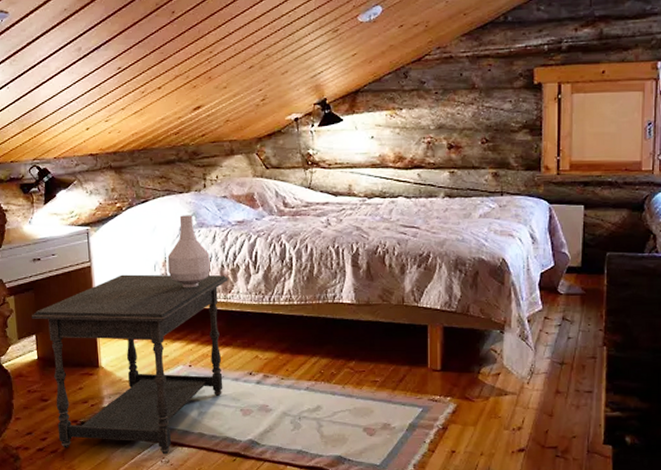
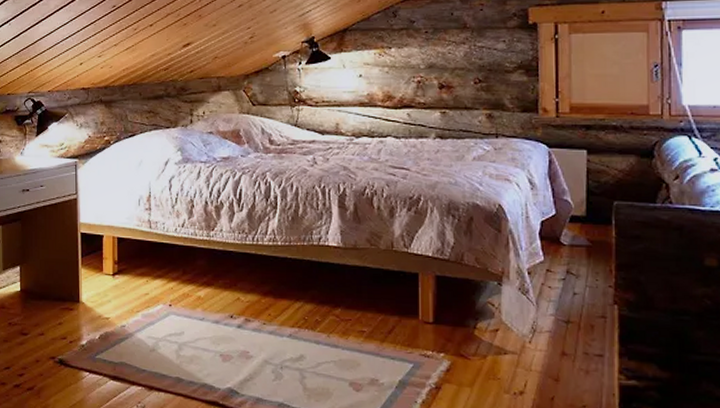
side table: present [31,274,229,455] -> none [17,208,212,399]
vase: present [167,215,212,288] -> none [152,150,195,225]

